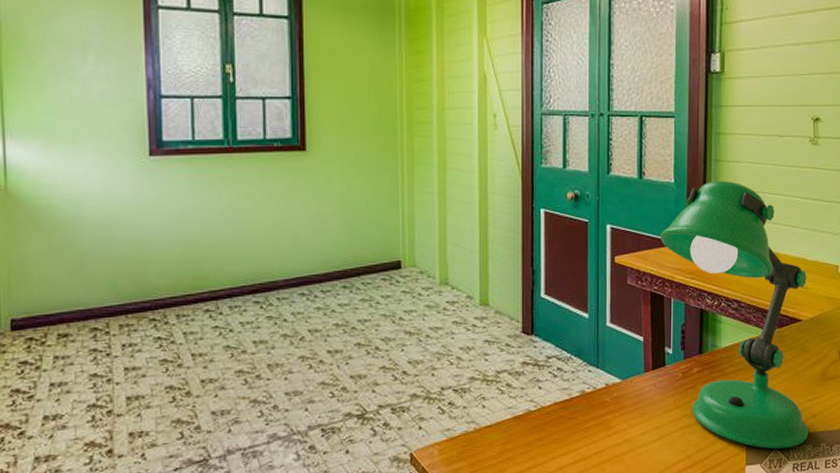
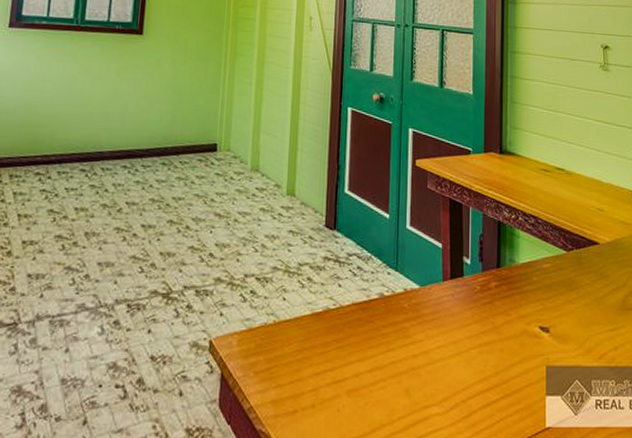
desk lamp: present [660,180,809,449] -> none [459,96,611,381]

